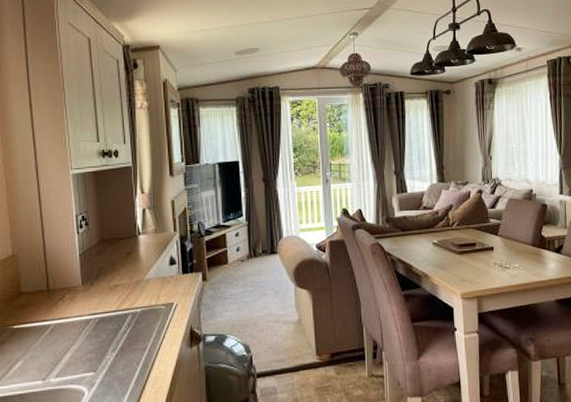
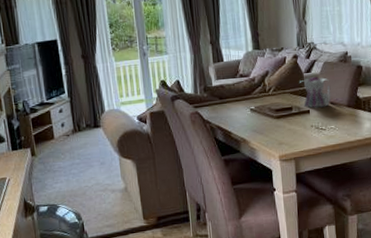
teapot: none [484,212,516,245] -> present [300,76,332,108]

